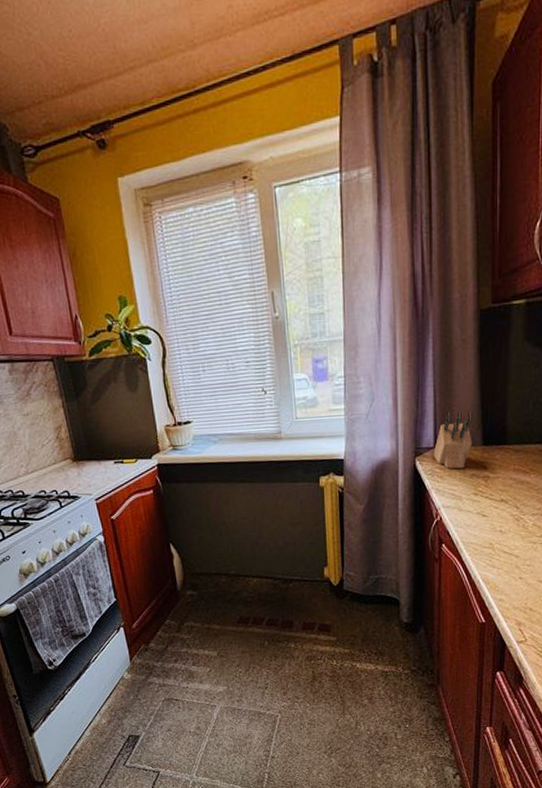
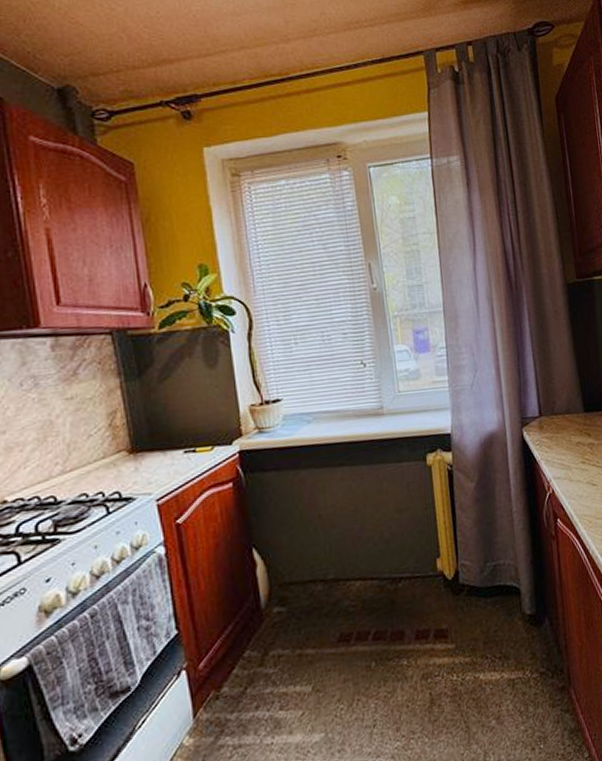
knife block: present [433,412,472,469] -> none [539,380,575,438]

